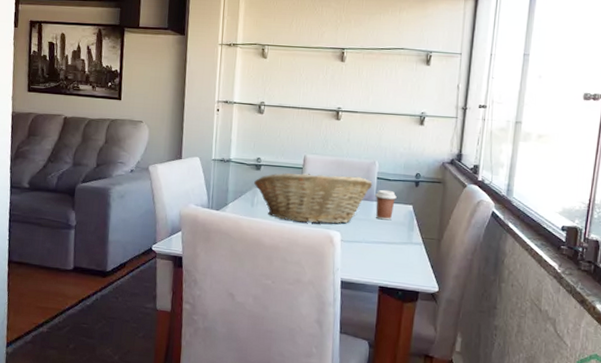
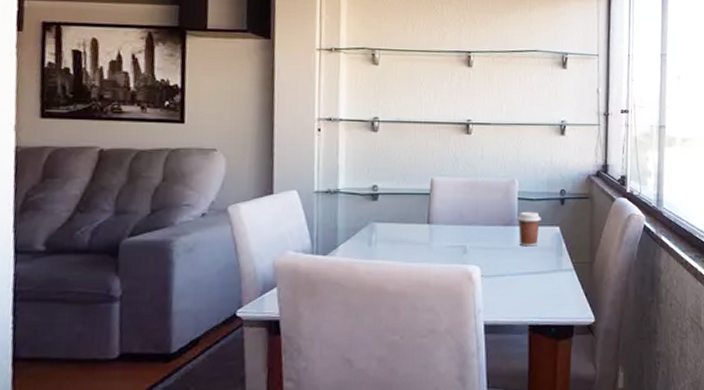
fruit basket: present [254,173,373,224] -> none [371,199,513,260]

